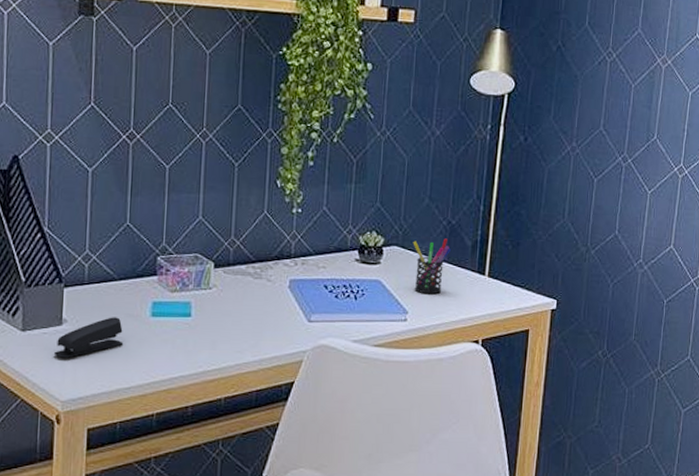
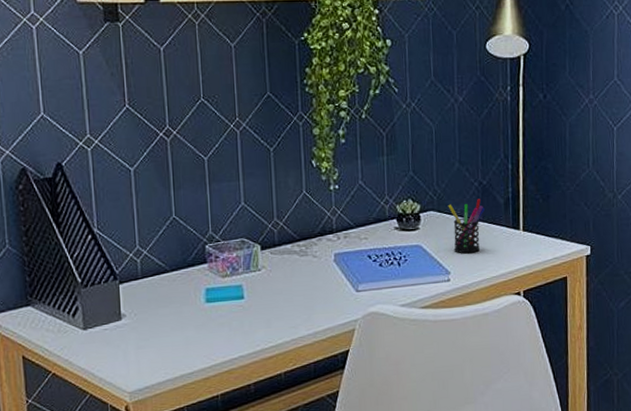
stapler: present [53,317,124,358] -> none [116,307,182,351]

